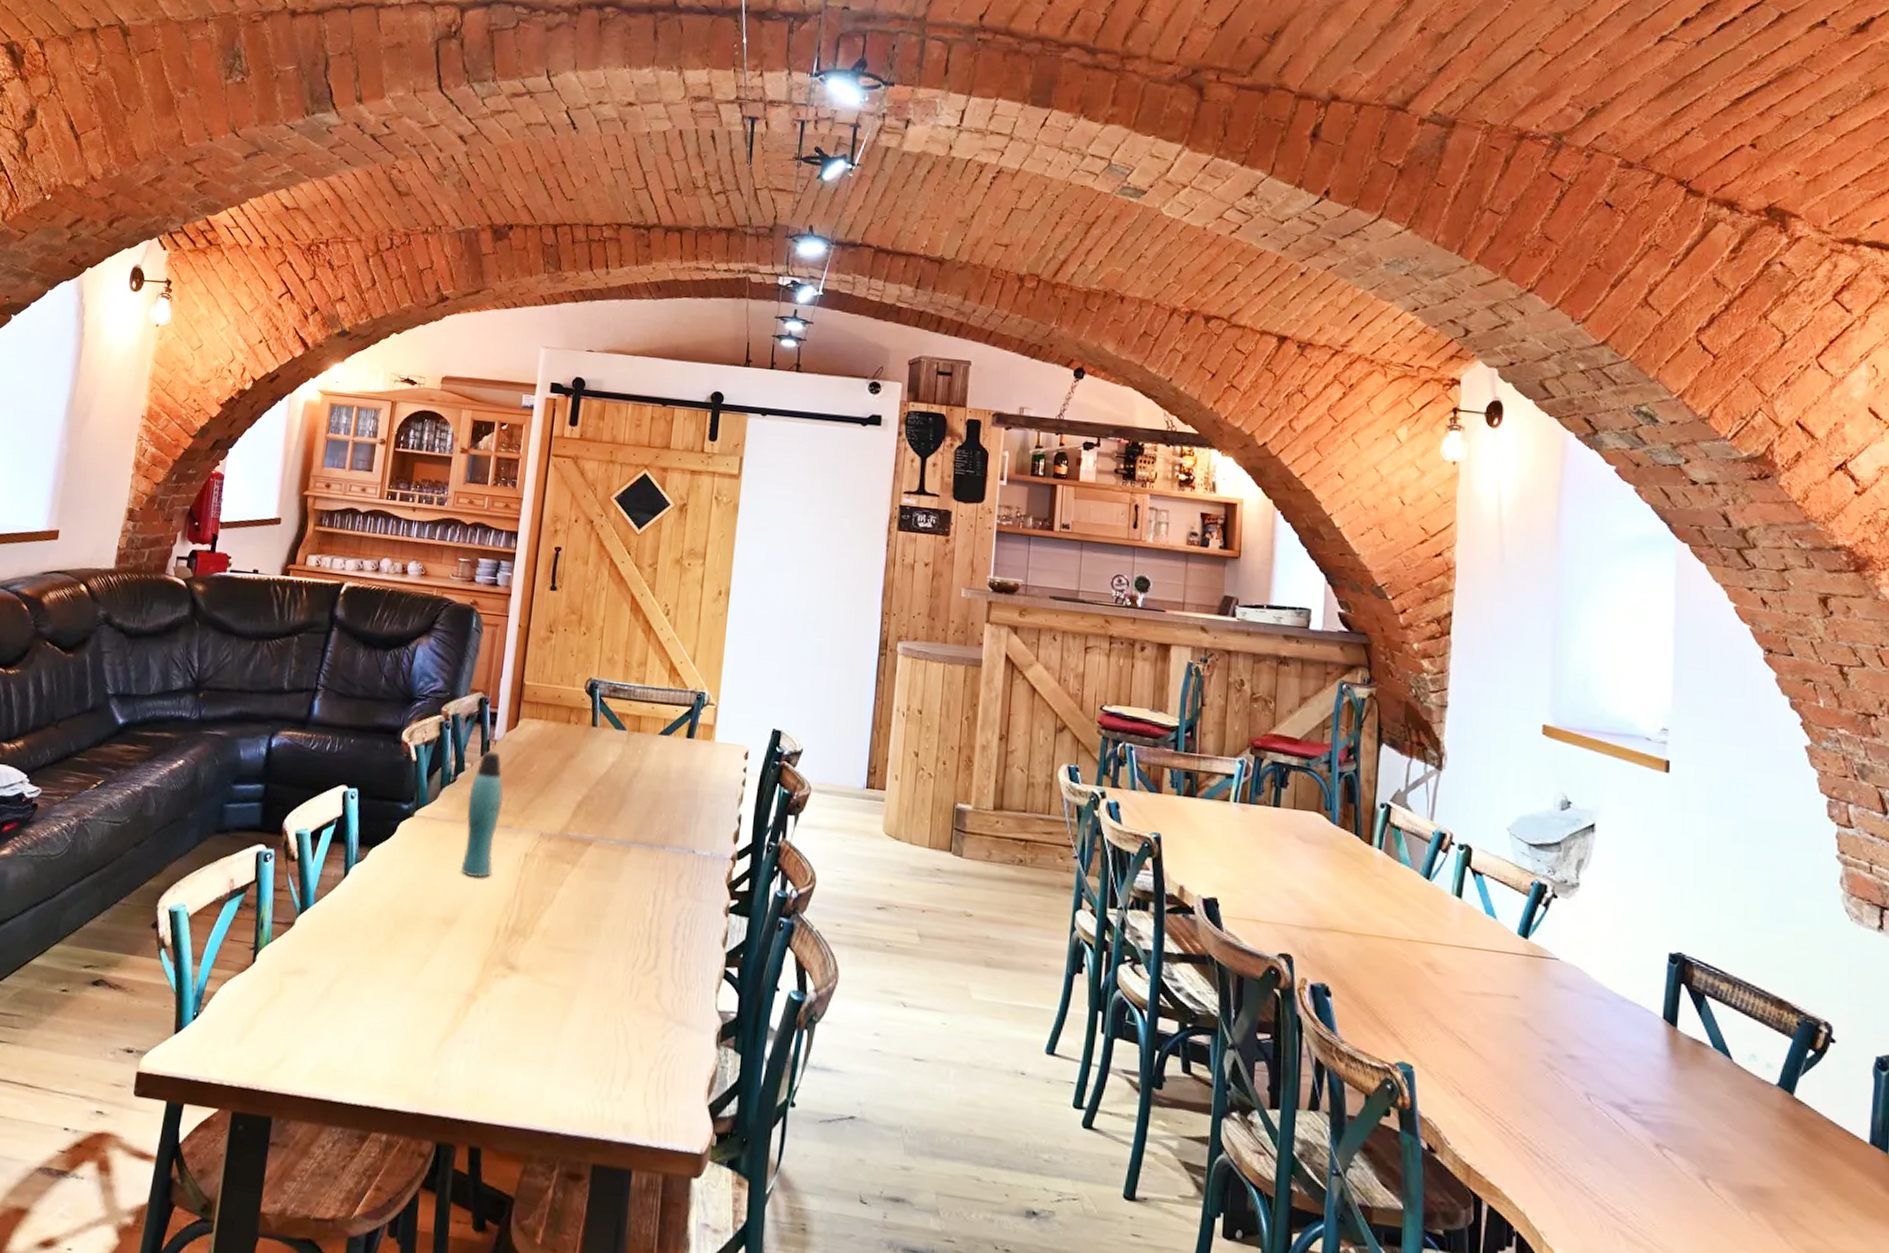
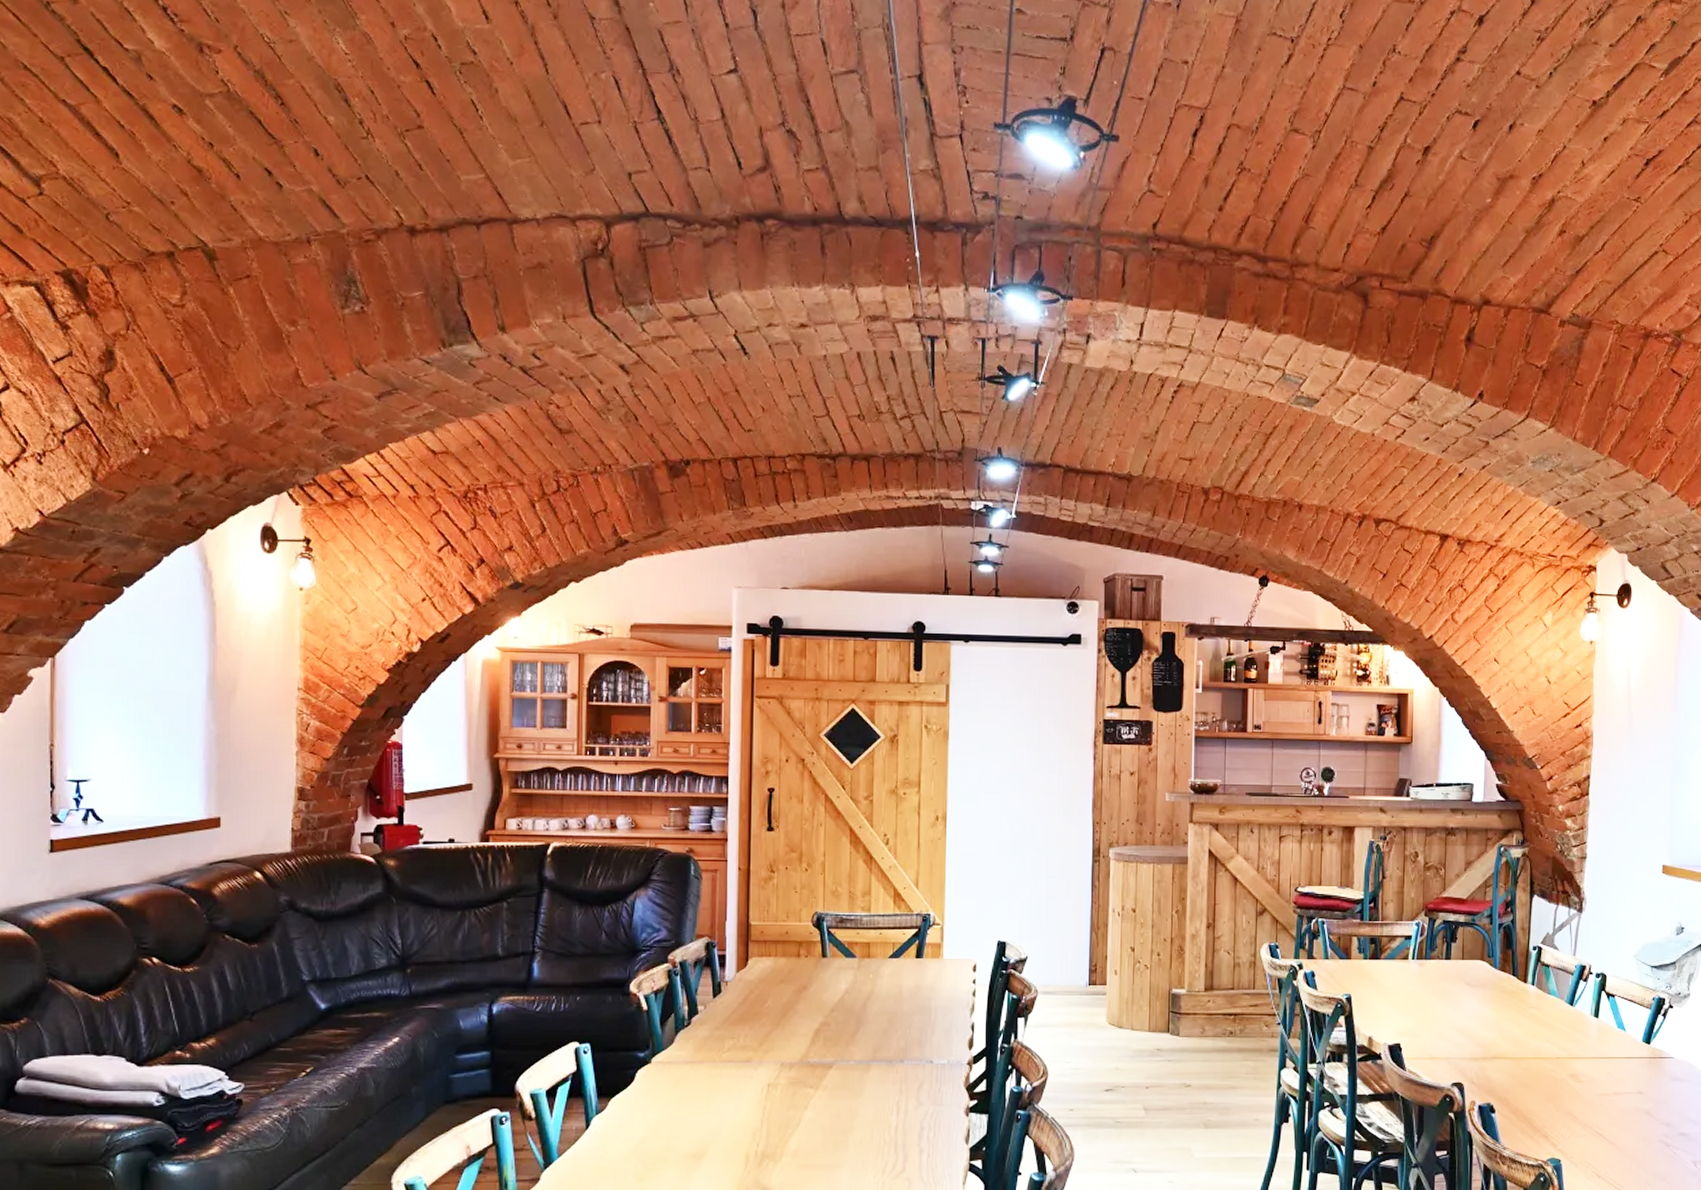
bottle: present [461,750,504,878] -> none [705,992,741,1113]

